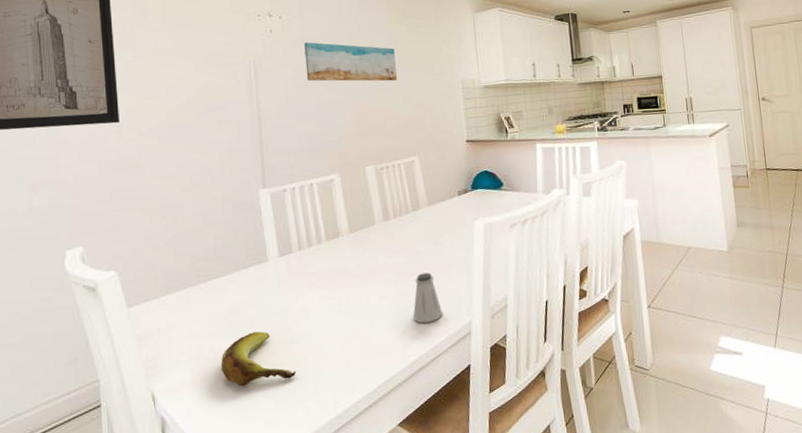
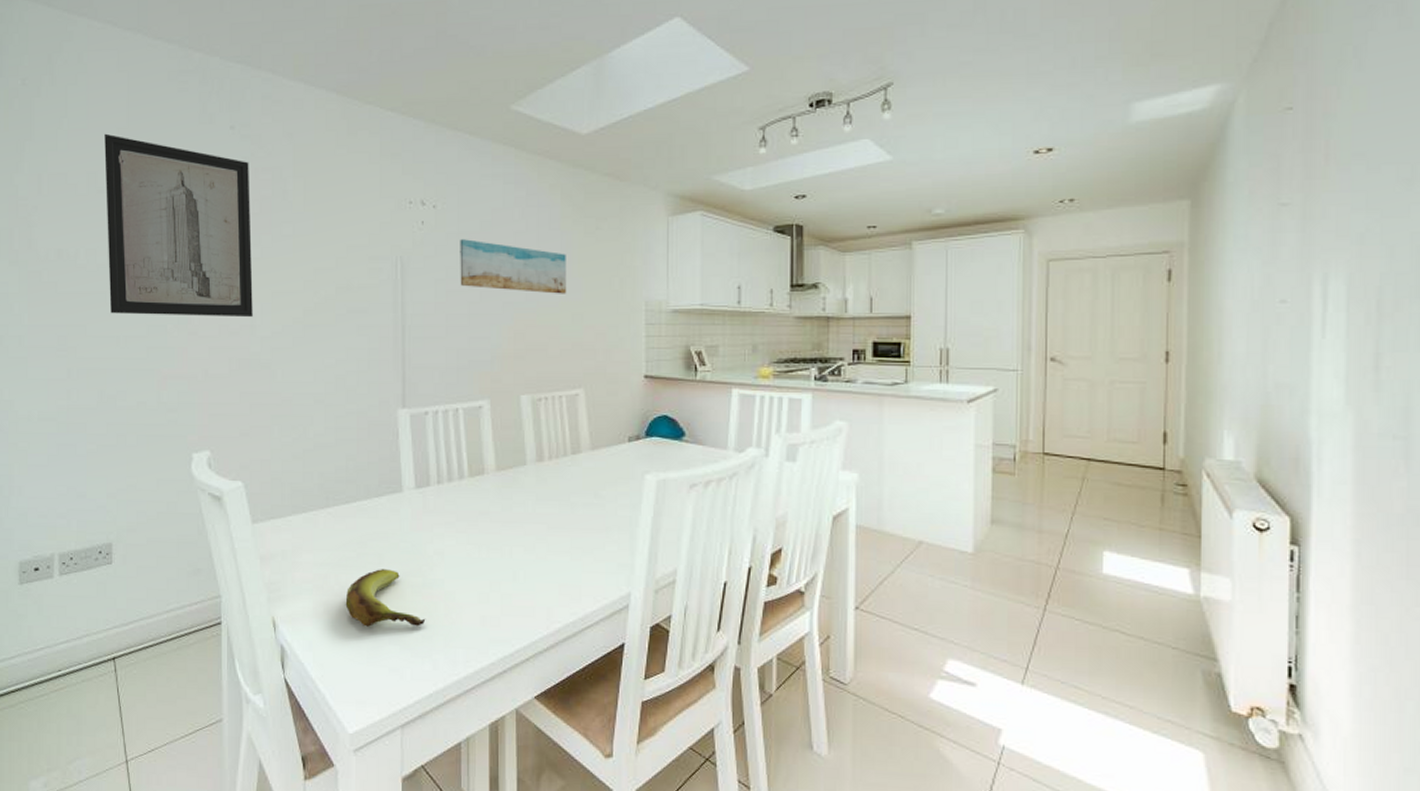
saltshaker: present [413,272,442,324] -> none [561,529,596,588]

